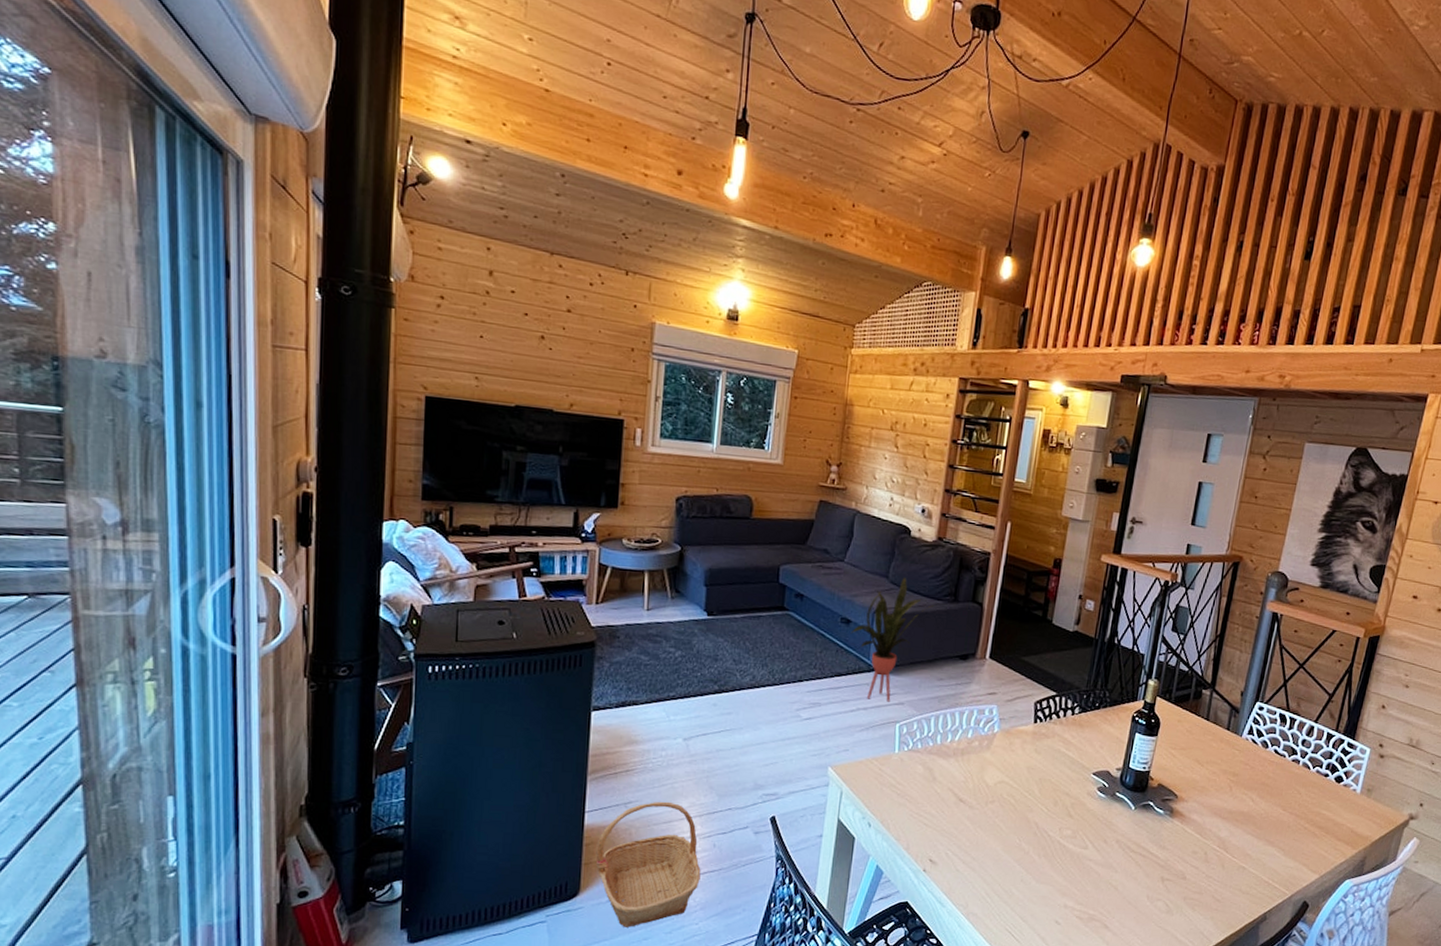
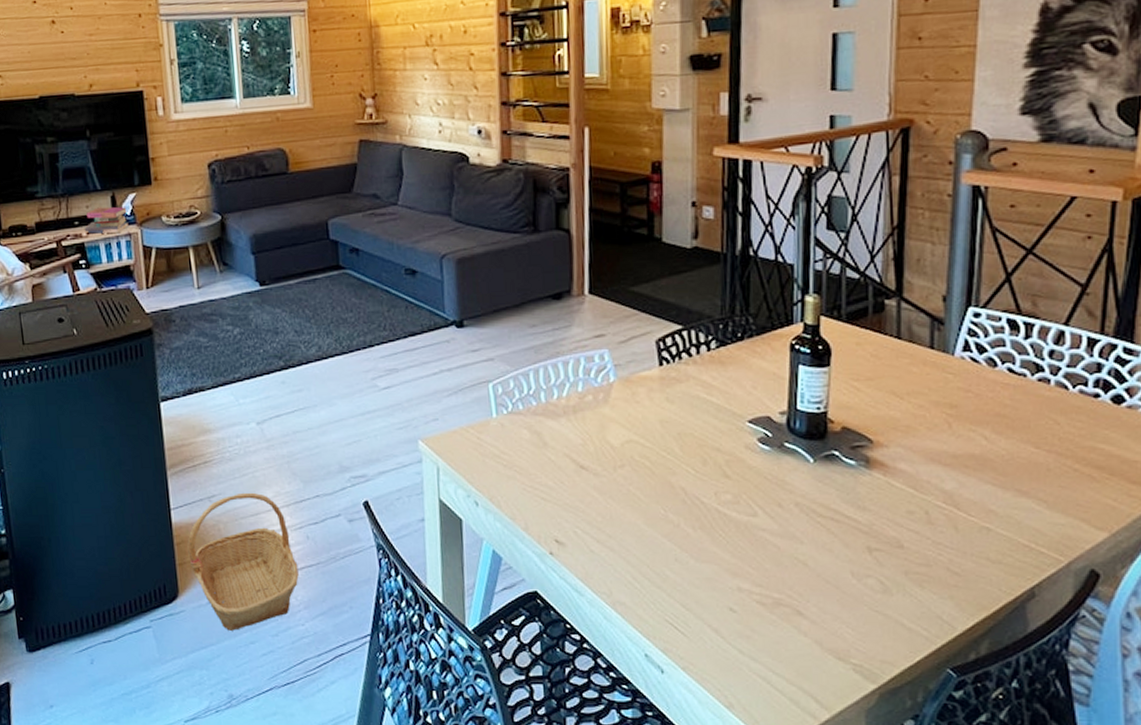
books: none [541,520,589,547] -> present [84,206,129,234]
house plant: present [852,578,934,702] -> none [419,213,511,359]

